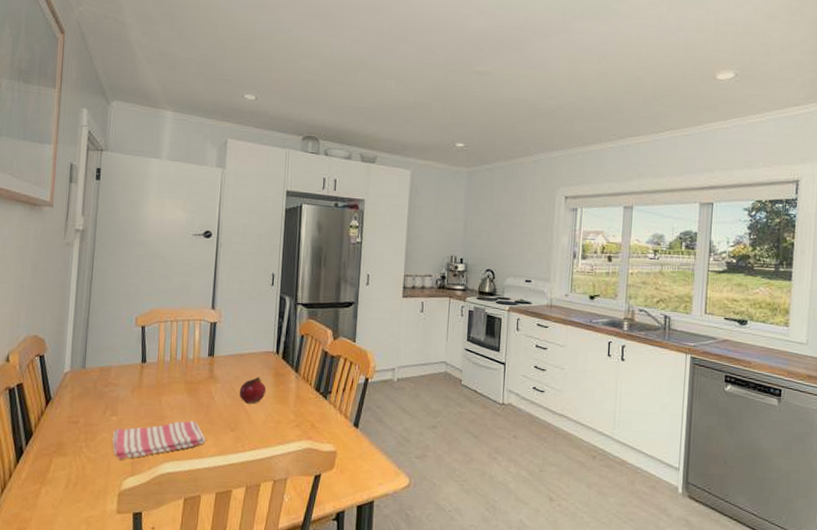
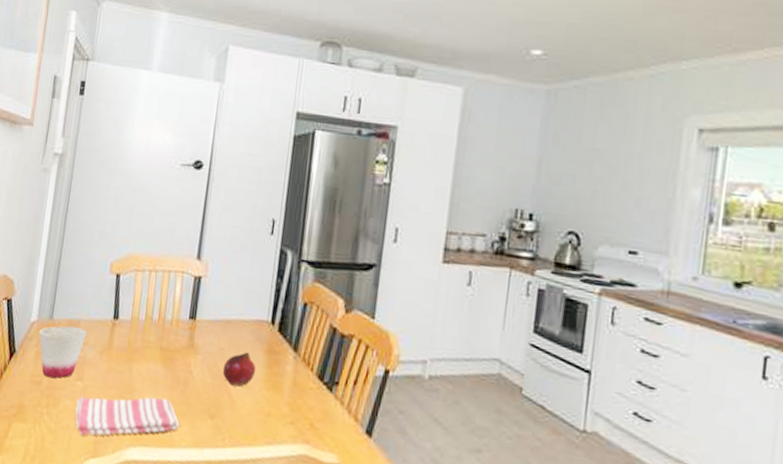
cup: none [72,372,118,417] -> present [38,326,87,379]

